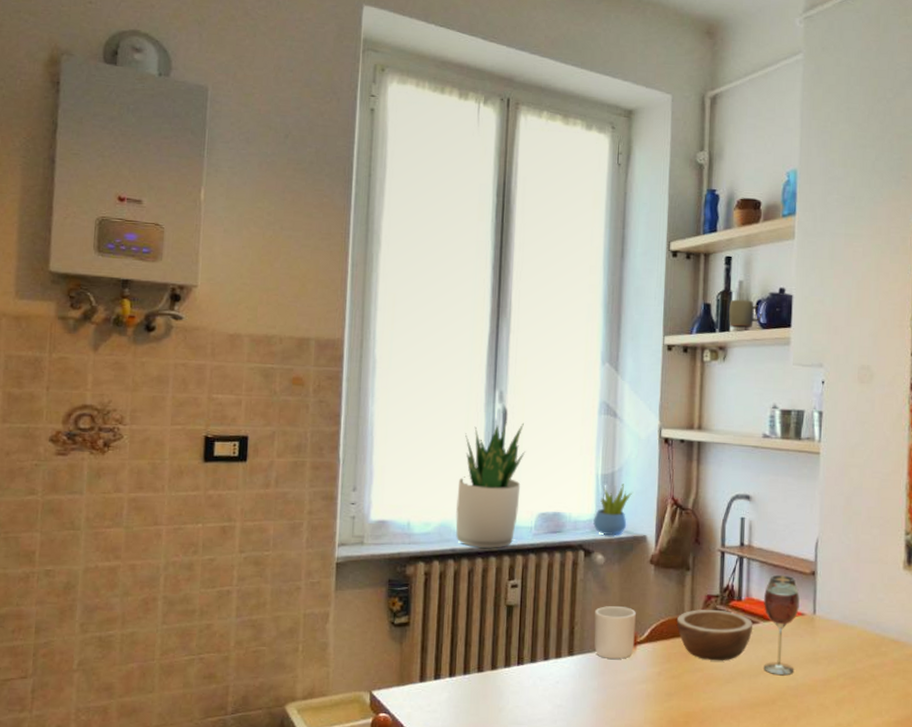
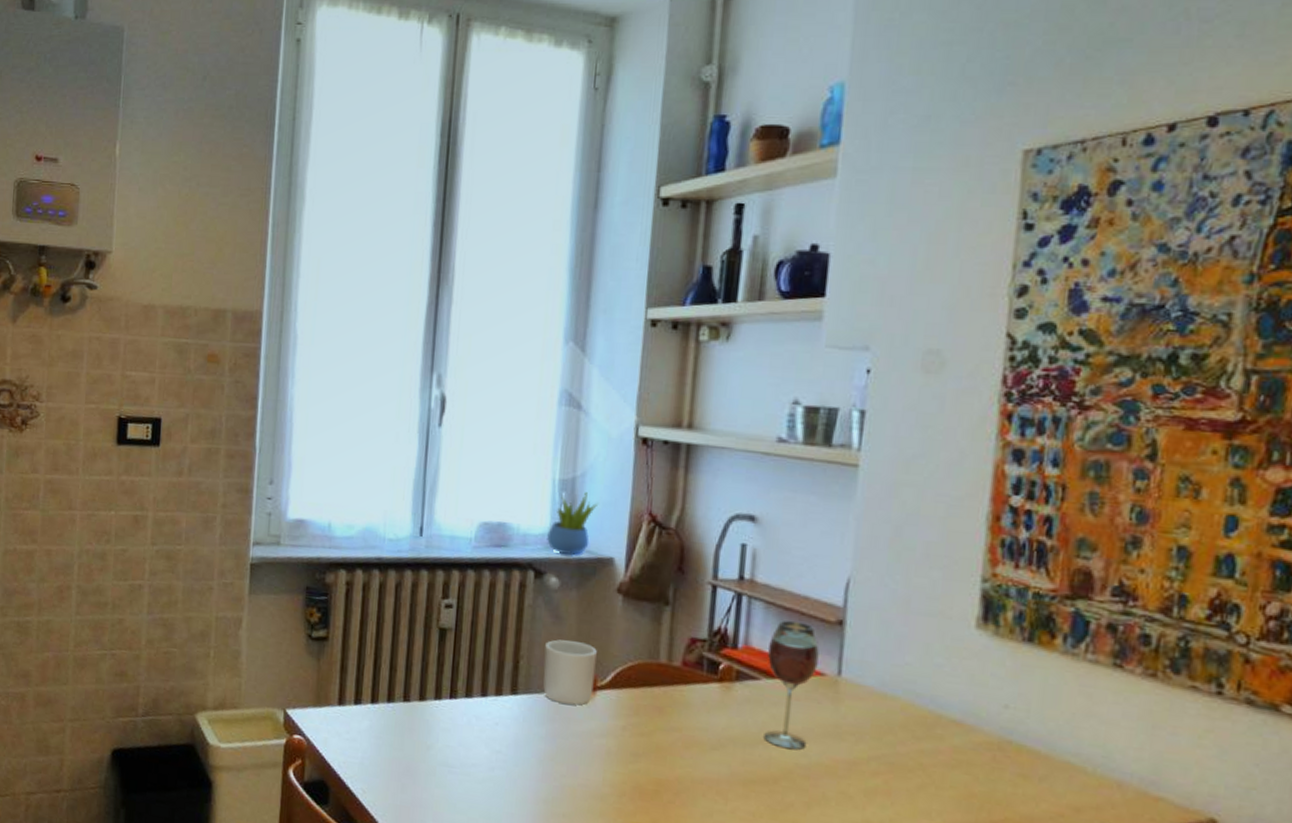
planter: present [455,422,526,548] -> none [381,411,467,560]
bowl: present [676,609,754,661] -> none [648,654,752,723]
mug: present [728,299,763,328] -> none [736,260,786,298]

